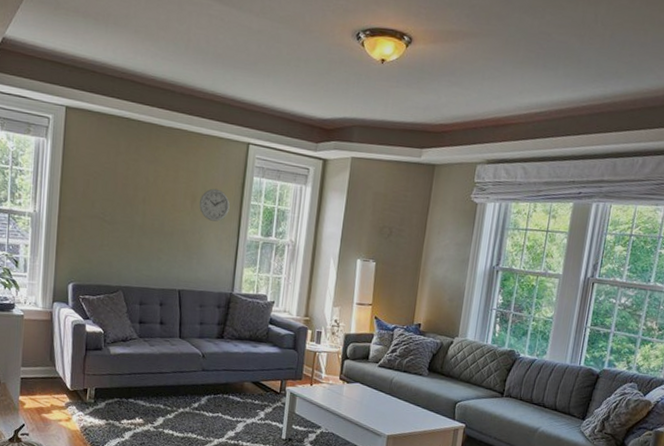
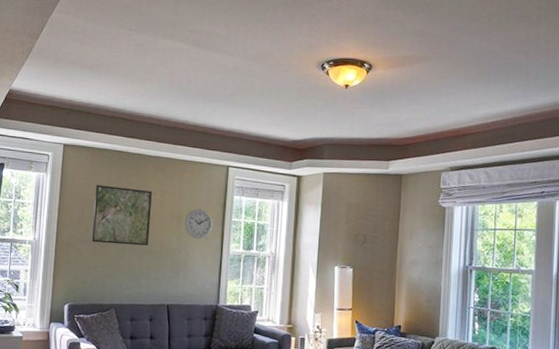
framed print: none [97,155,164,226] -> present [91,185,152,246]

